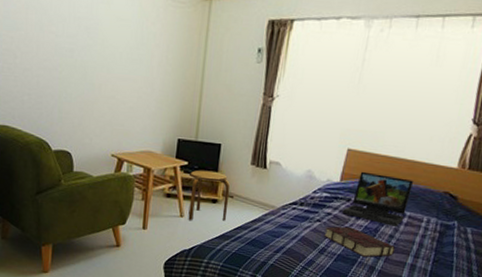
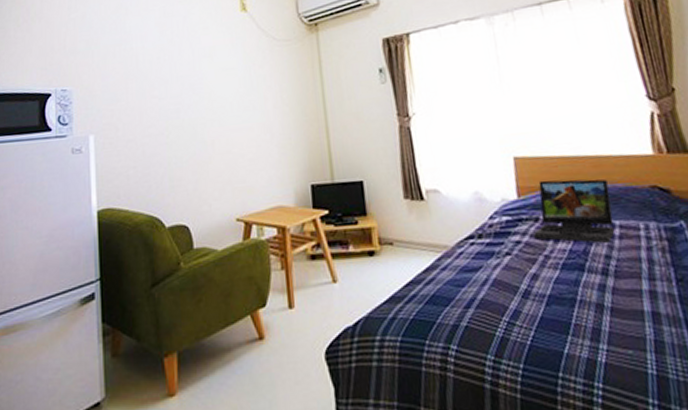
stool: present [188,170,230,221] -> none [333,215,391,285]
book: present [324,226,396,257] -> none [519,254,621,292]

